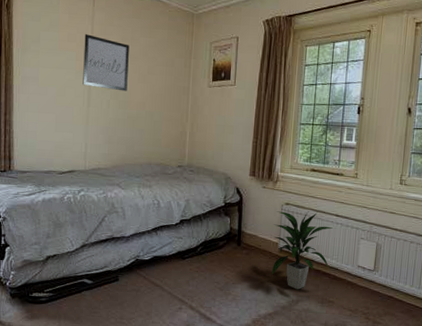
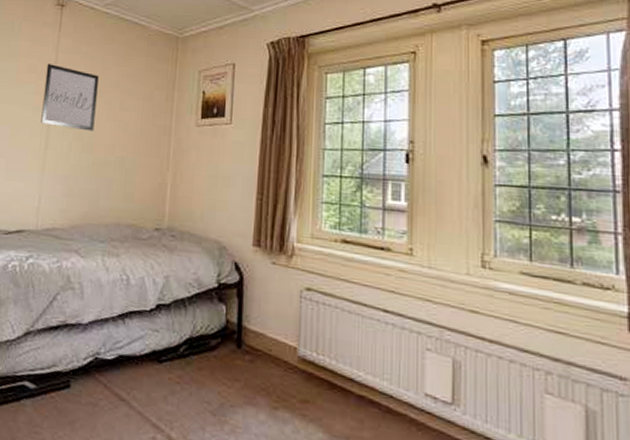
indoor plant: present [271,211,333,290] -> none [288,299,380,426]

